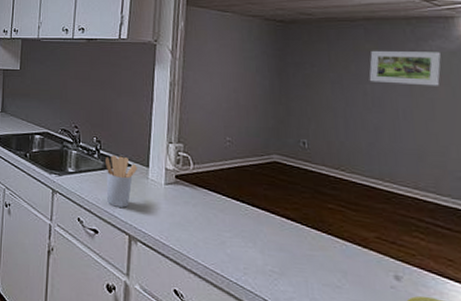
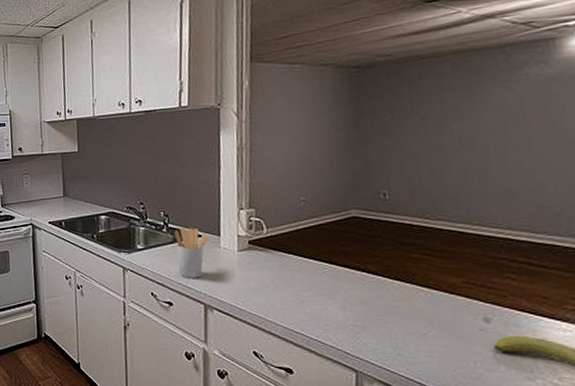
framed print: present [369,50,441,86] -> none [456,79,539,122]

